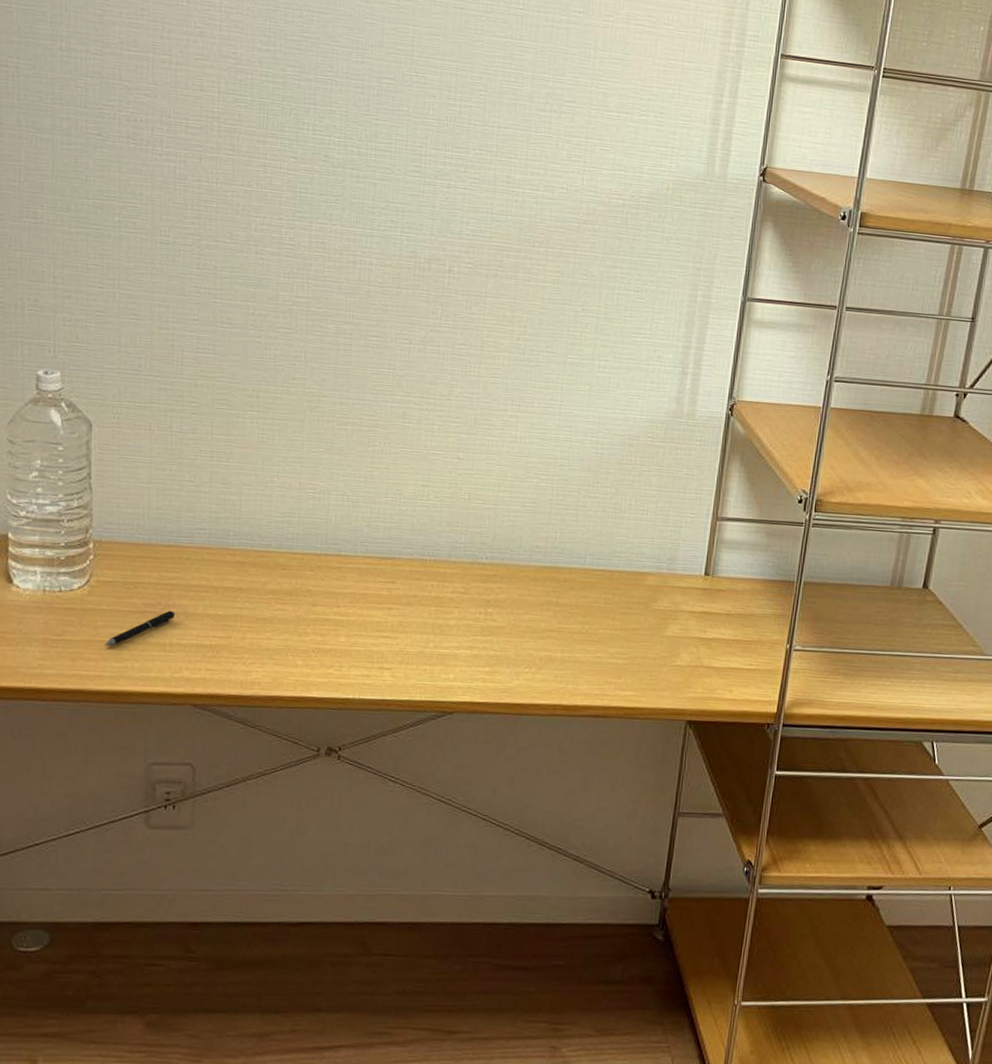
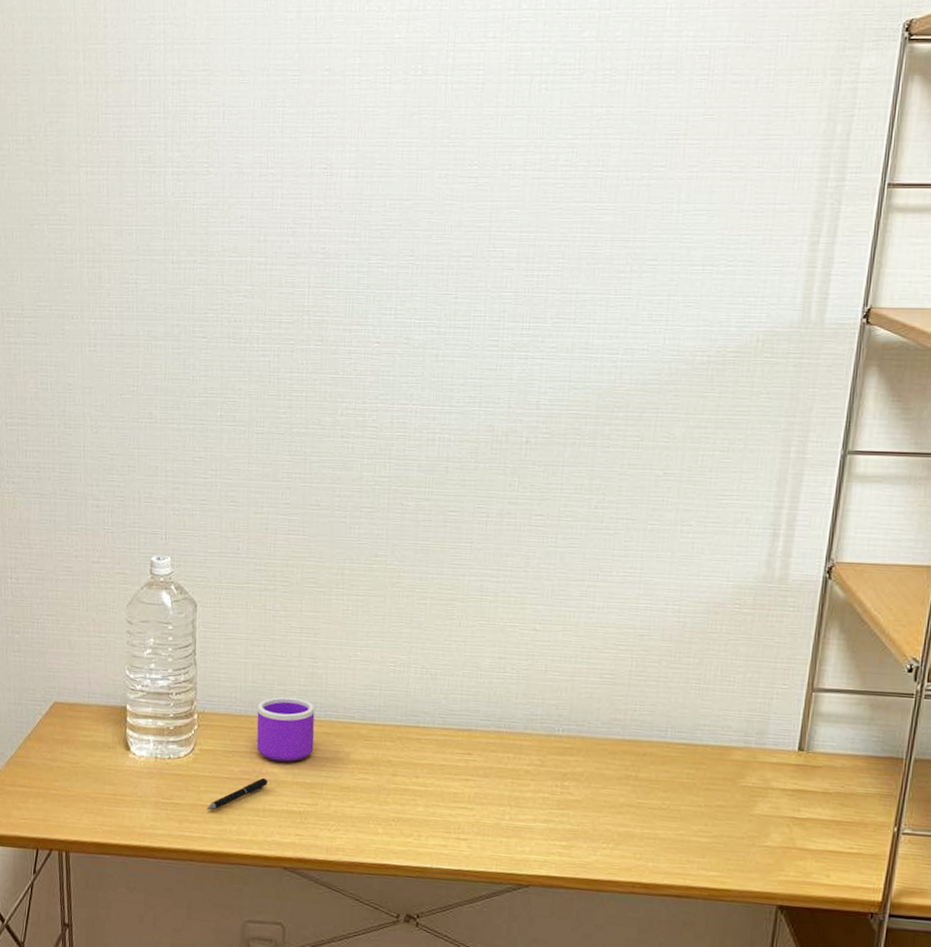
mug: none [162,524,228,593] -> present [256,696,315,762]

